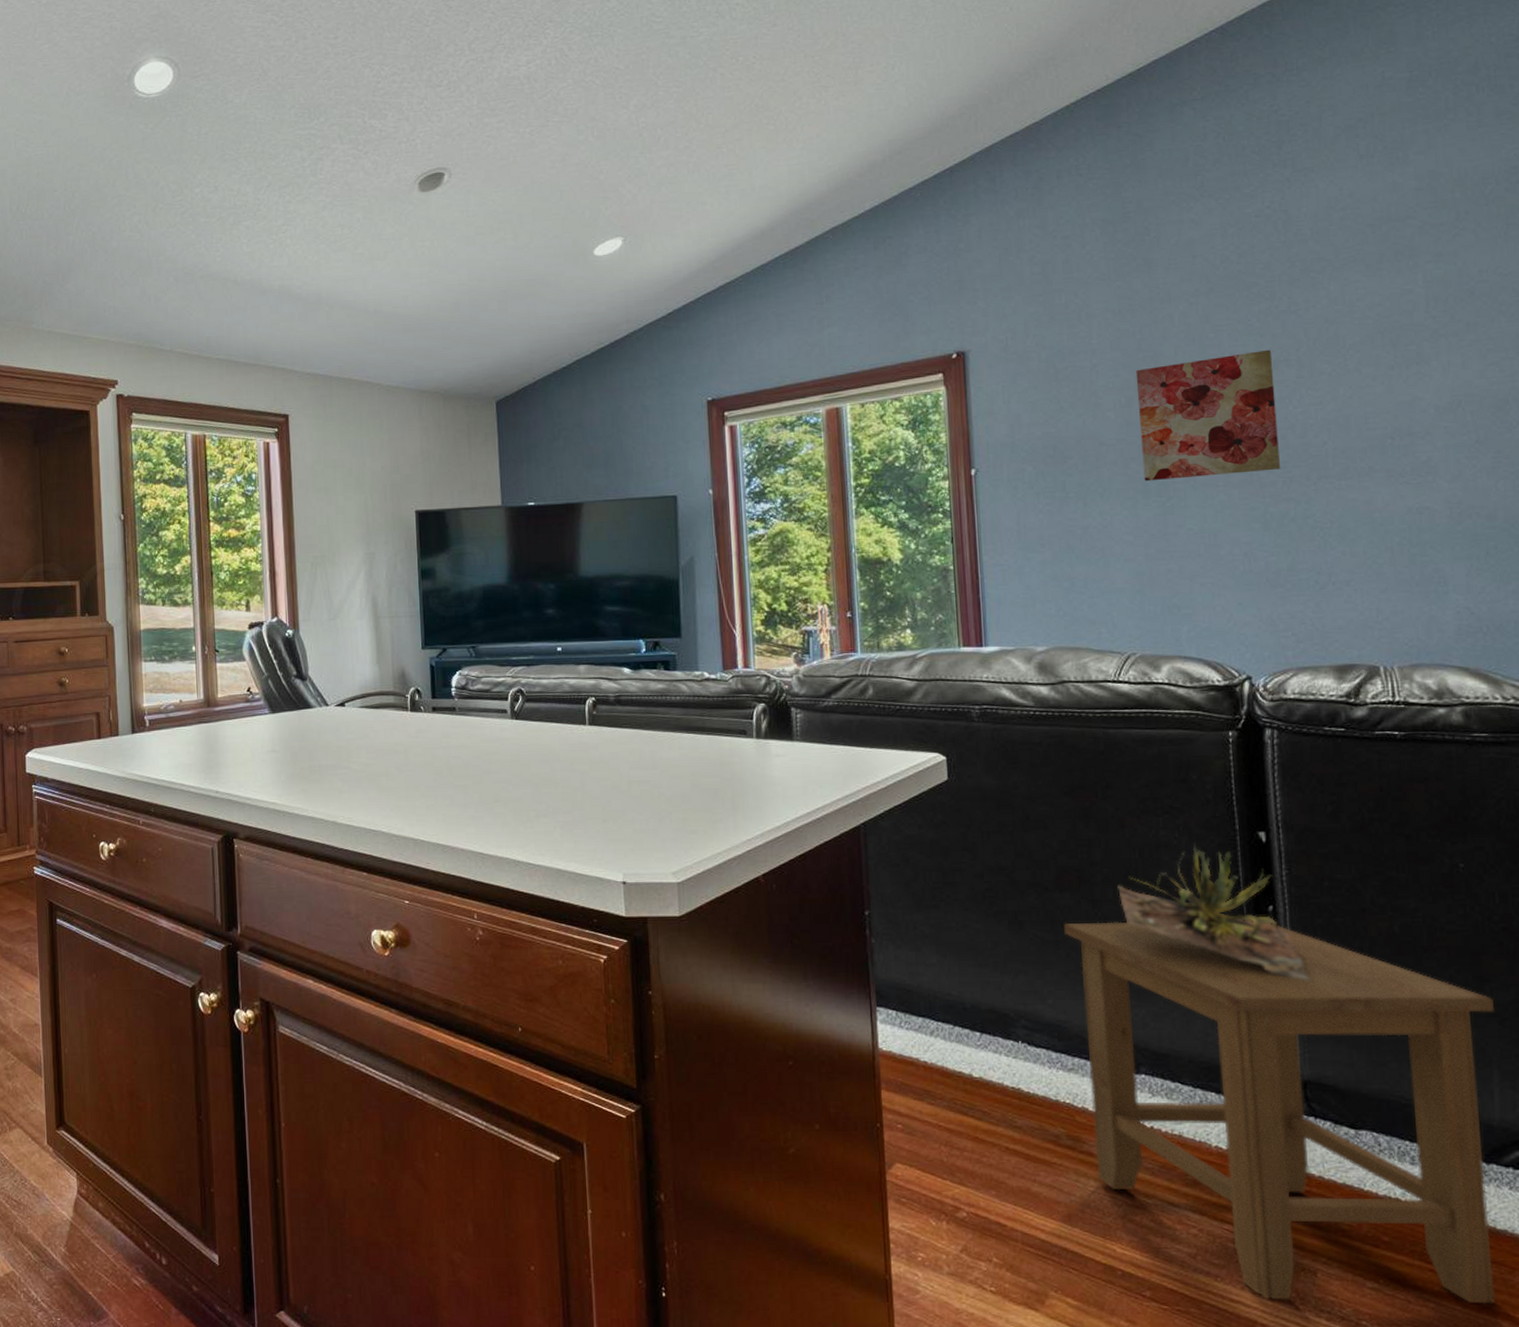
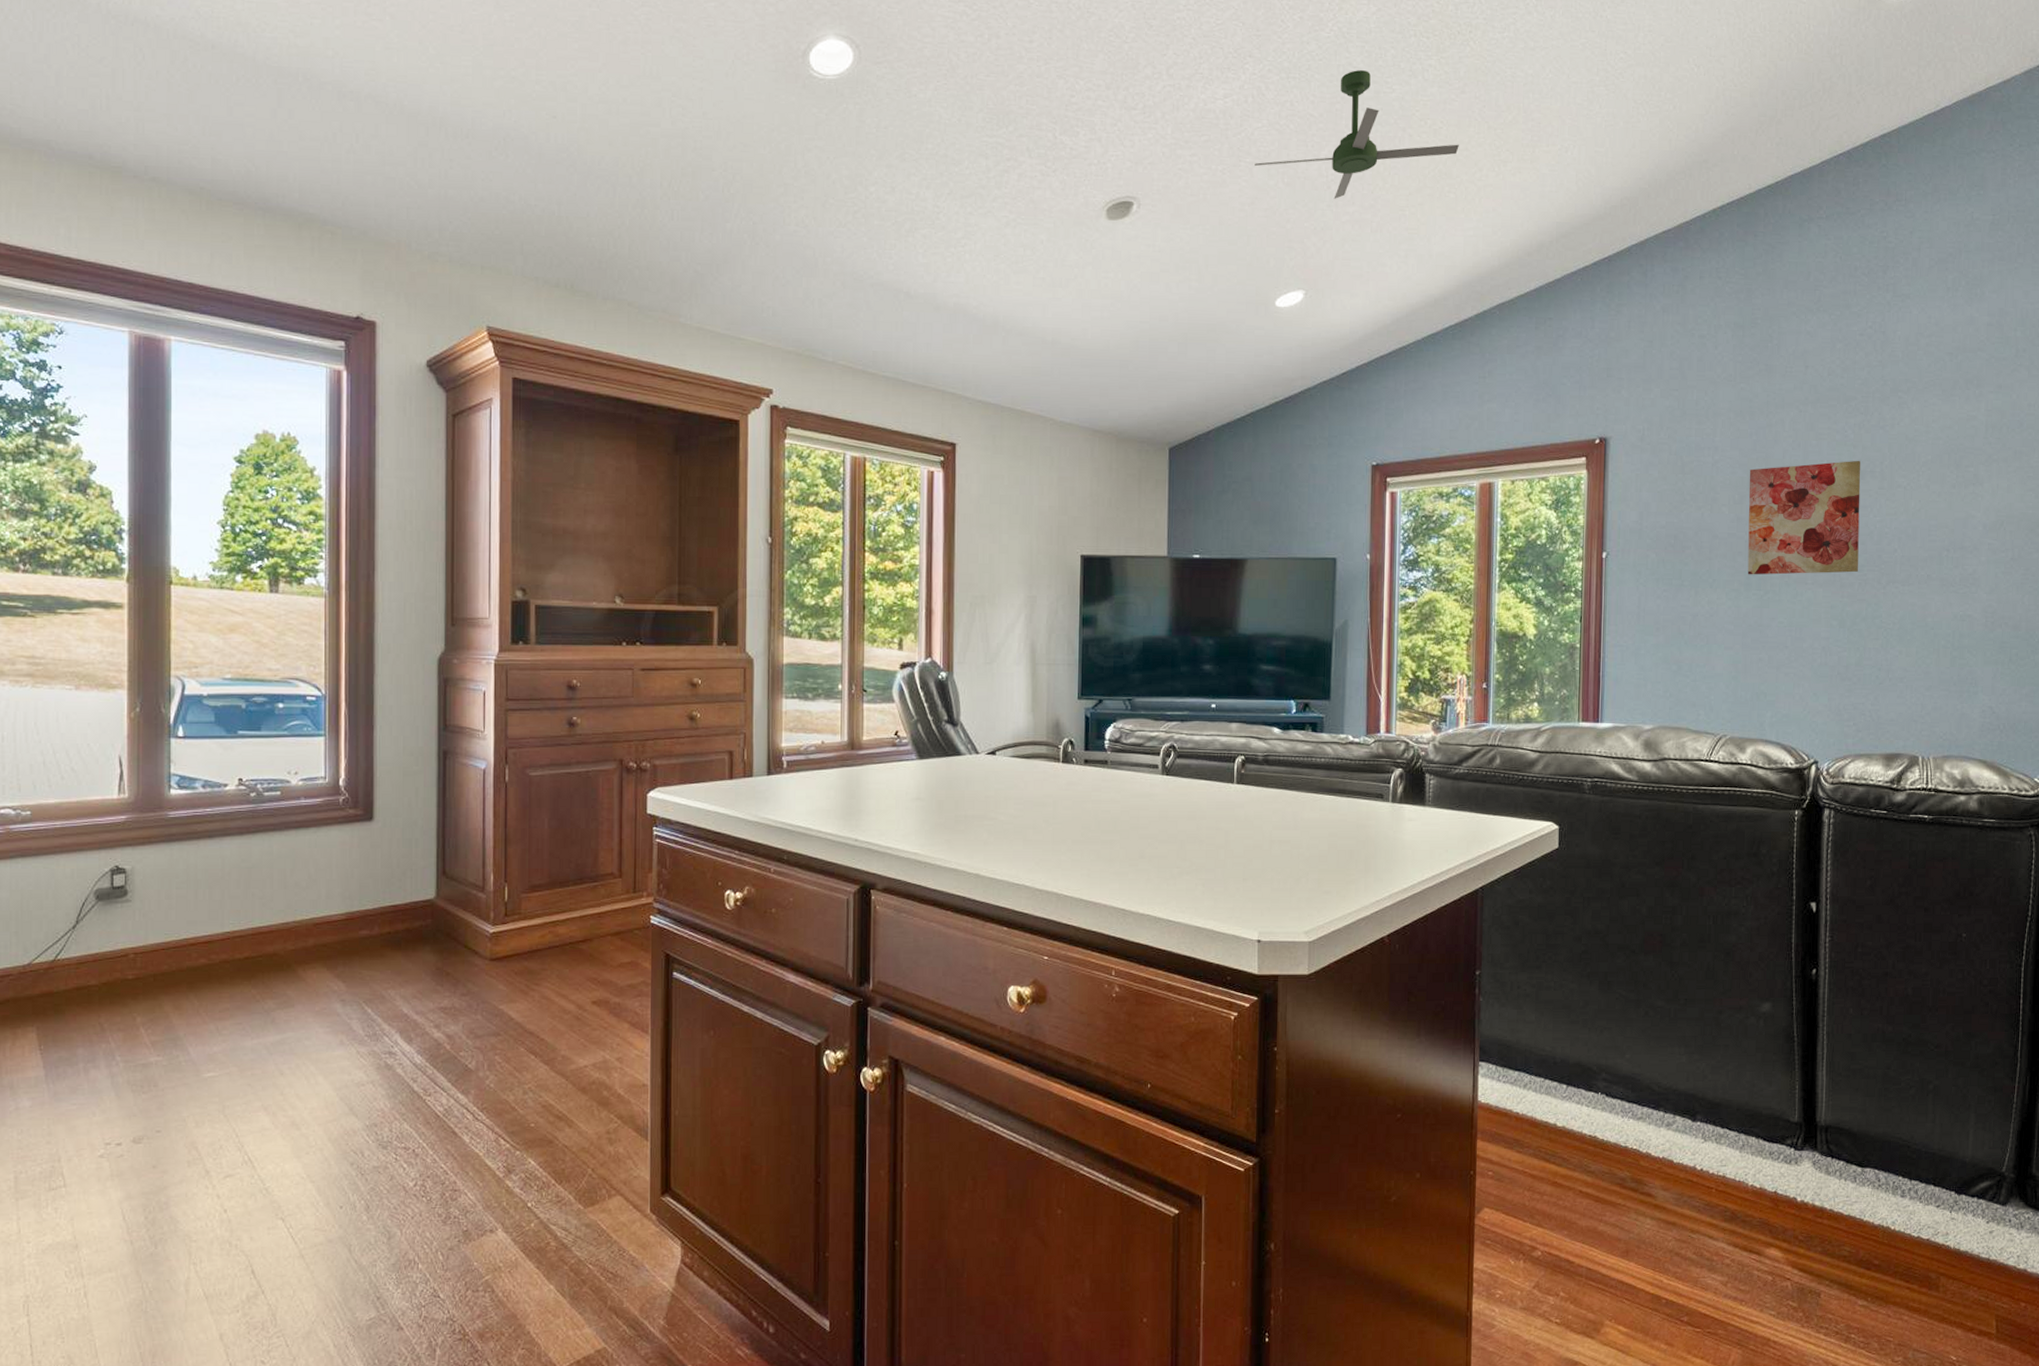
ceiling fan: none [563,18,775,146] -> present [1255,70,1459,199]
stool: present [1064,921,1495,1305] -> none [1645,982,1977,1320]
succulent plant: present [1118,842,1311,980] -> none [1693,910,1840,1036]

